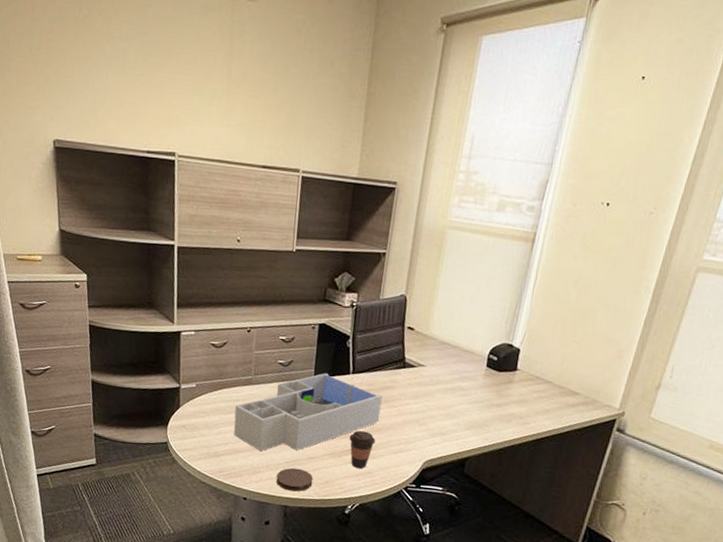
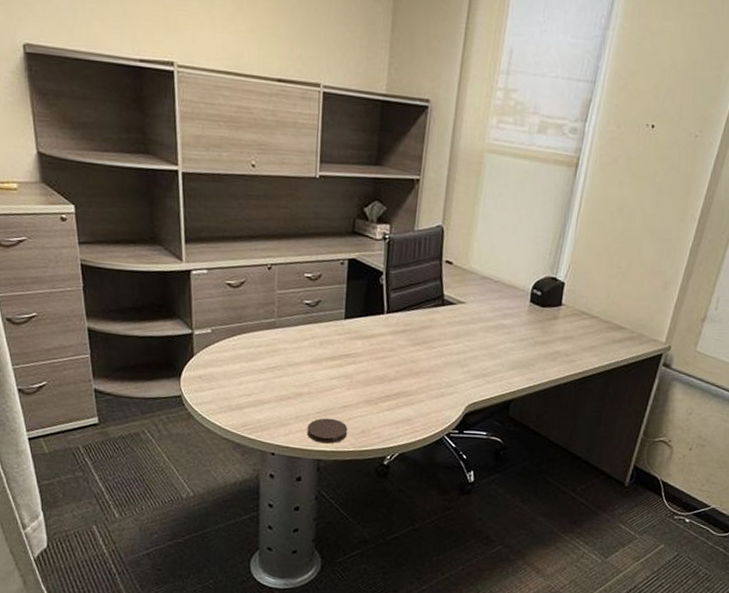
desk organizer: present [233,373,382,452] -> none [257,313,420,402]
coffee cup: present [349,430,376,469] -> none [386,375,415,417]

